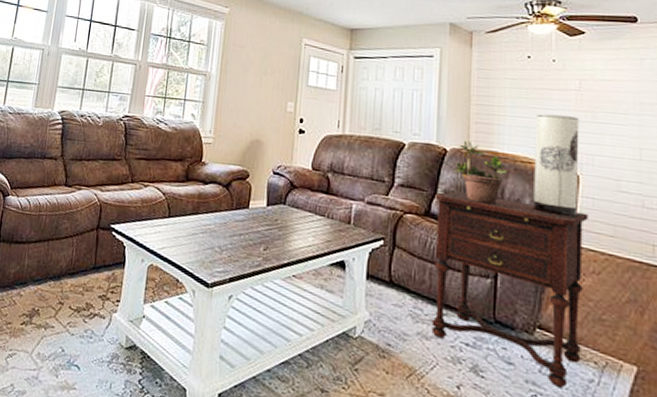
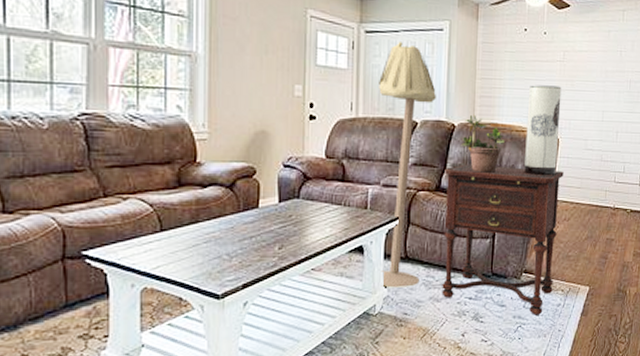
floor lamp: none [362,67,426,315] -> present [379,42,436,288]

